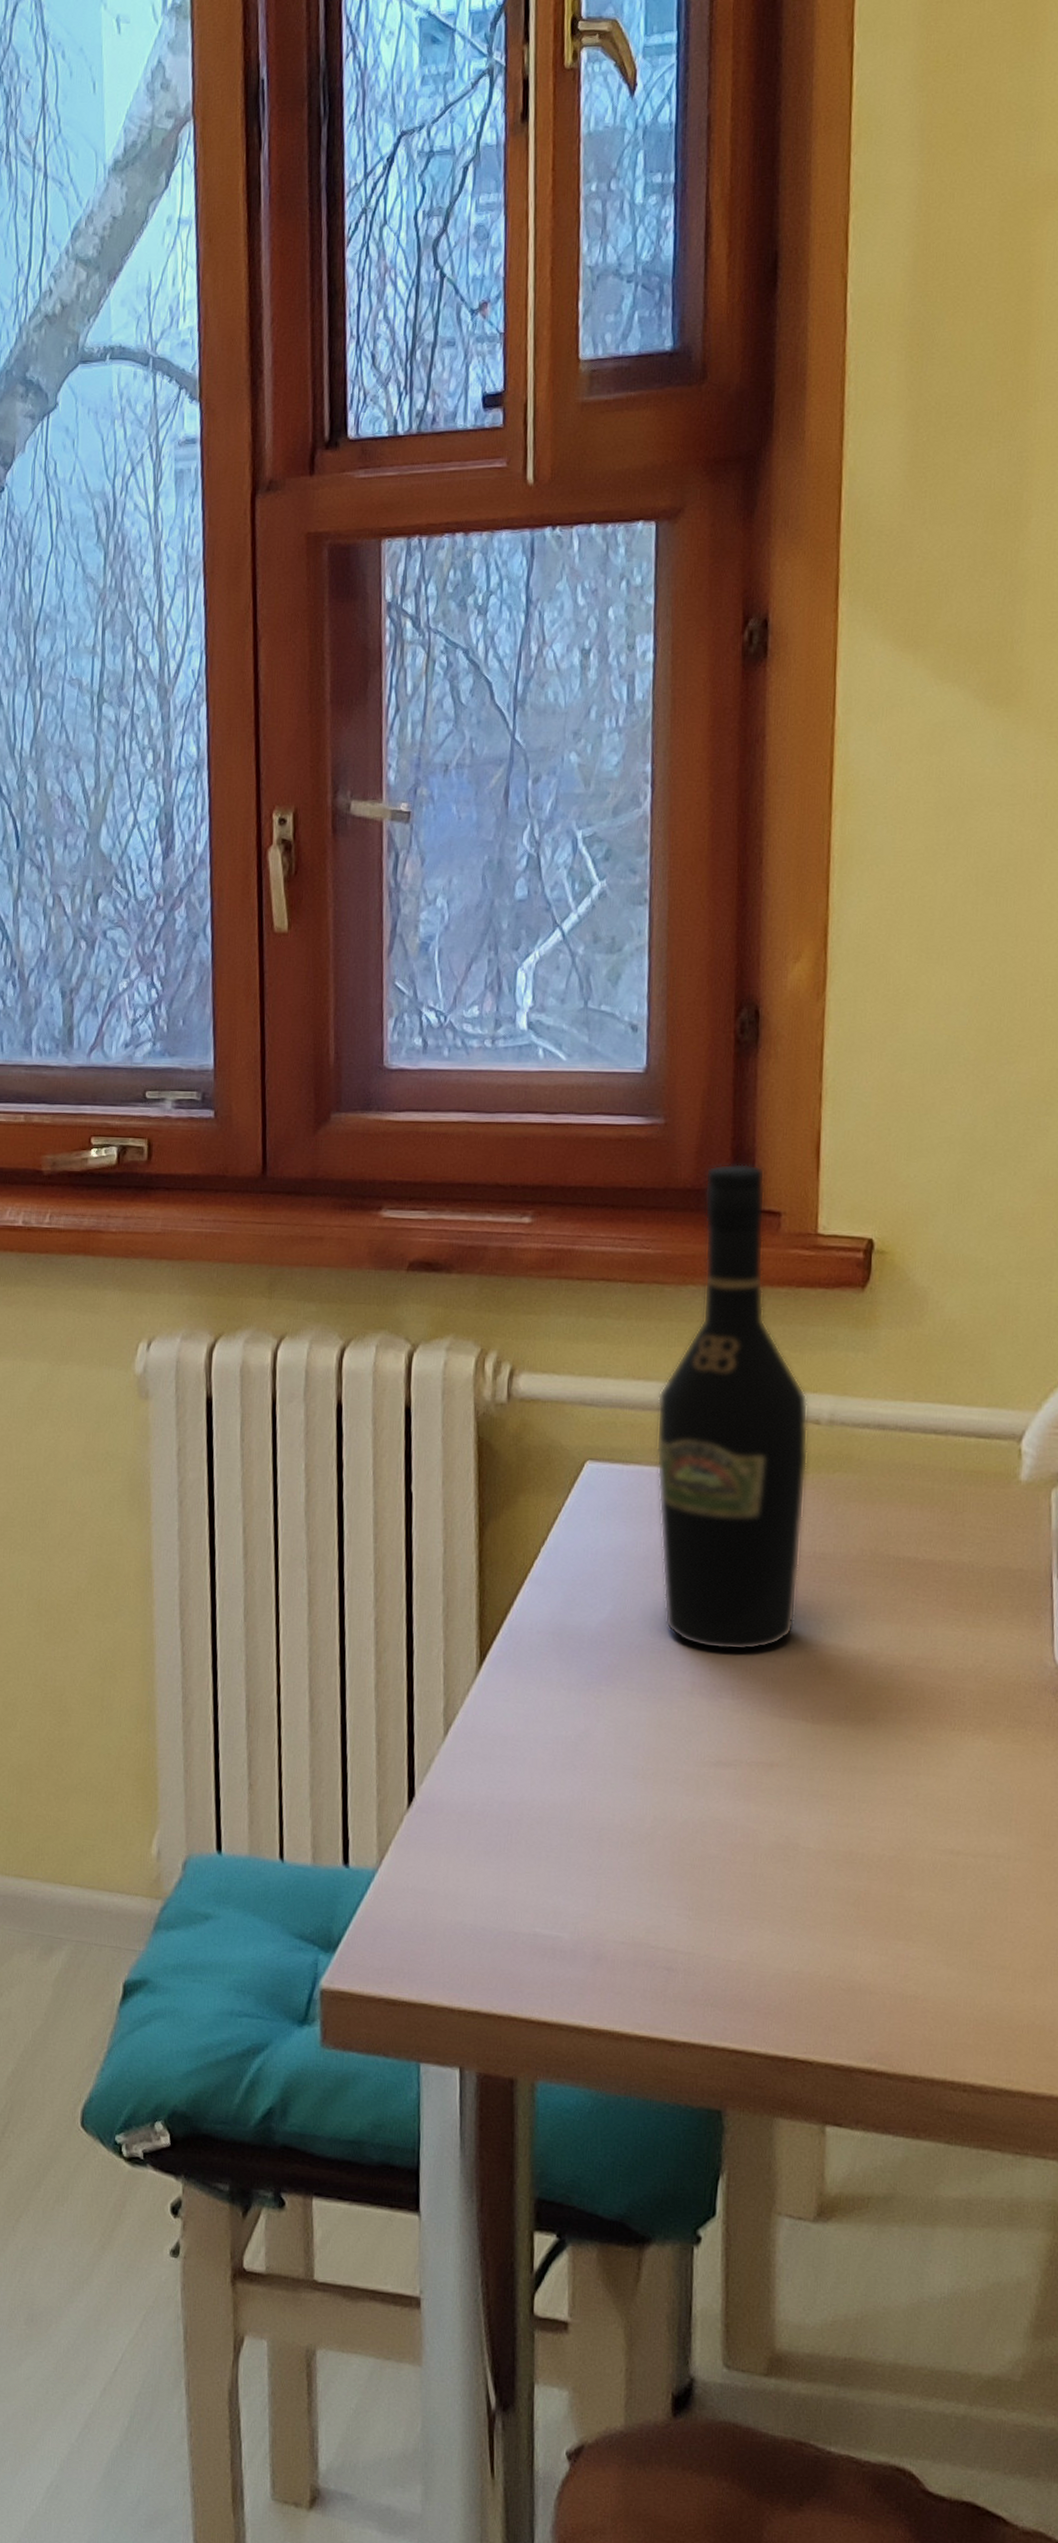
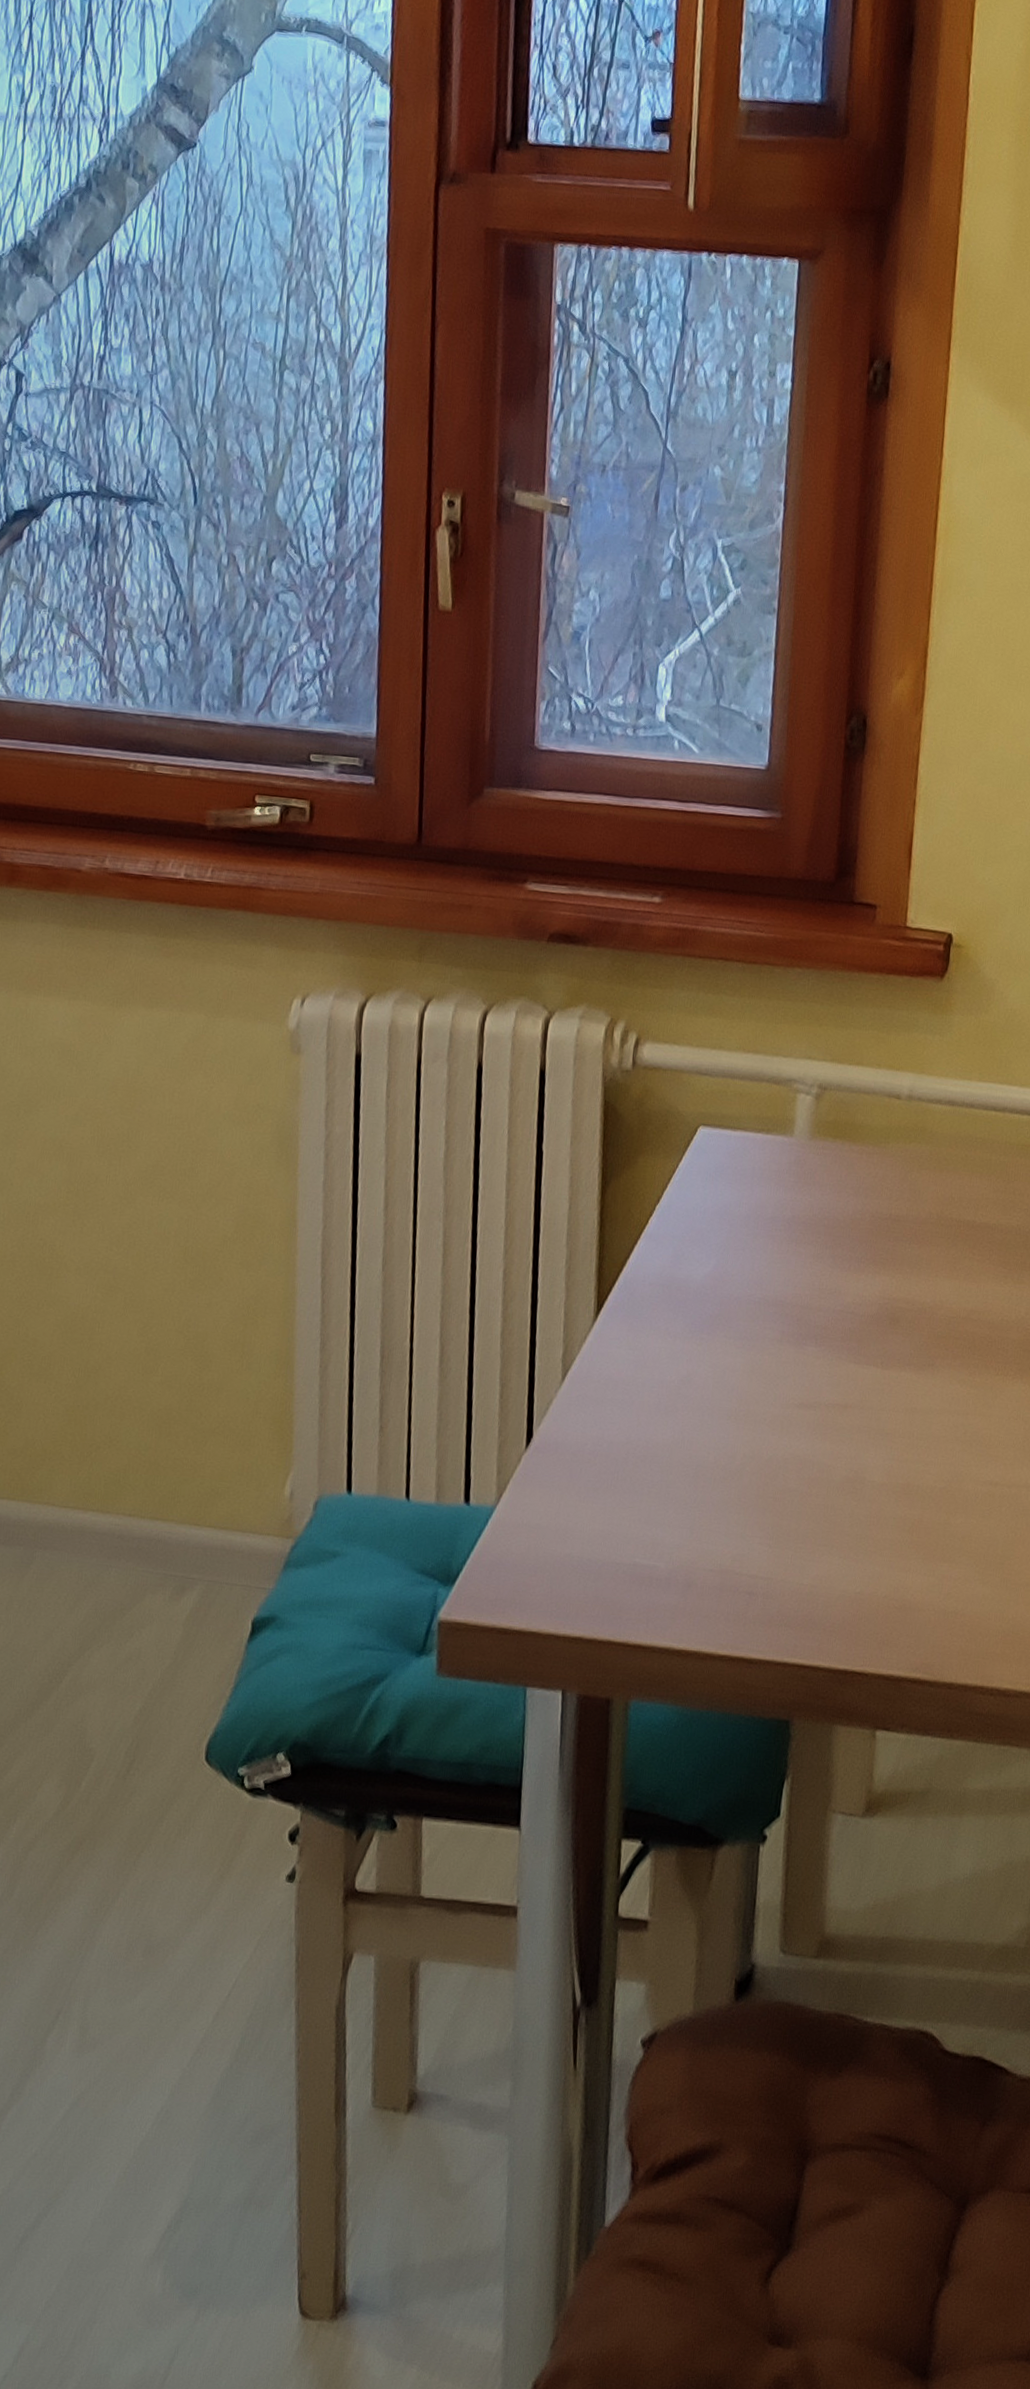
wine bottle: present [656,1163,809,1651] -> none [760,858,892,1303]

